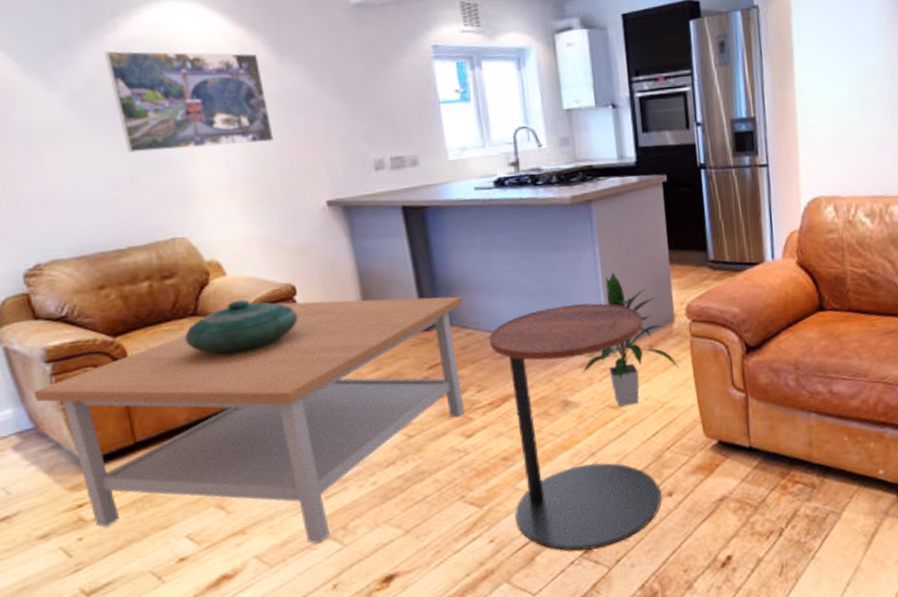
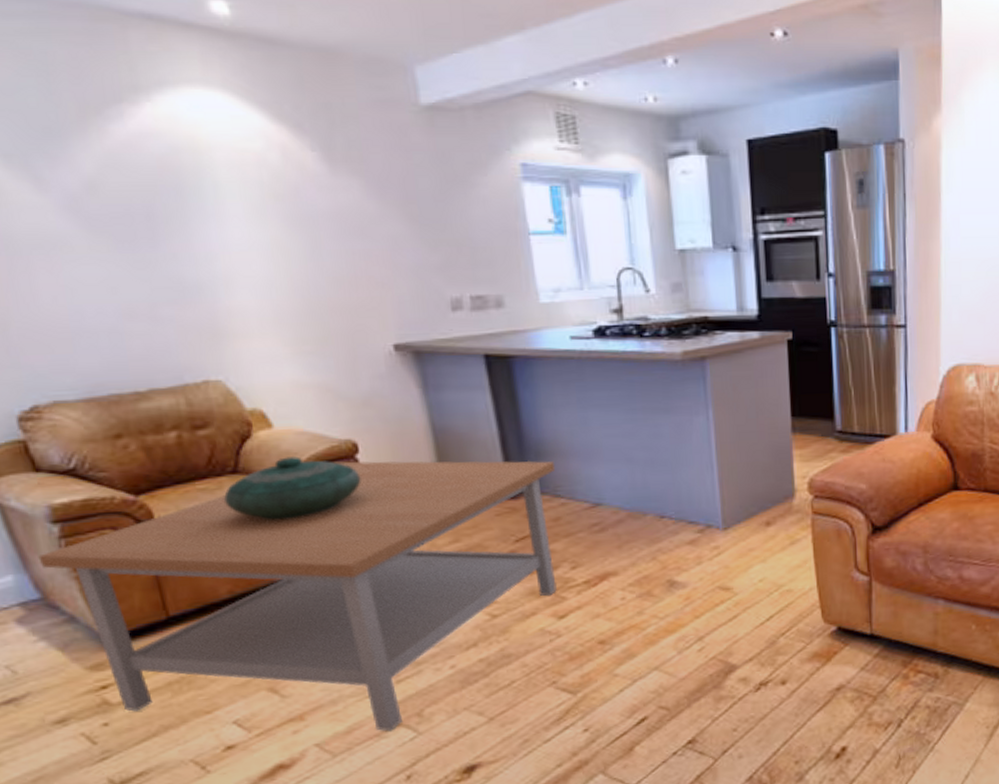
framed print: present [104,50,274,154] -> none [107,145,328,276]
side table: present [489,302,661,551] -> none [585,473,774,741]
indoor plant: present [571,271,680,407] -> none [680,439,799,588]

